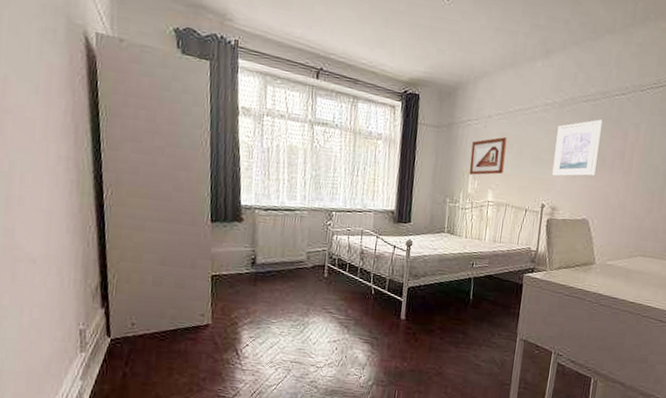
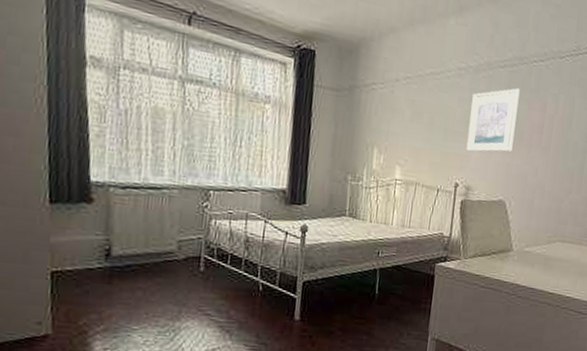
picture frame: present [469,137,508,175] -> none [374,104,417,149]

